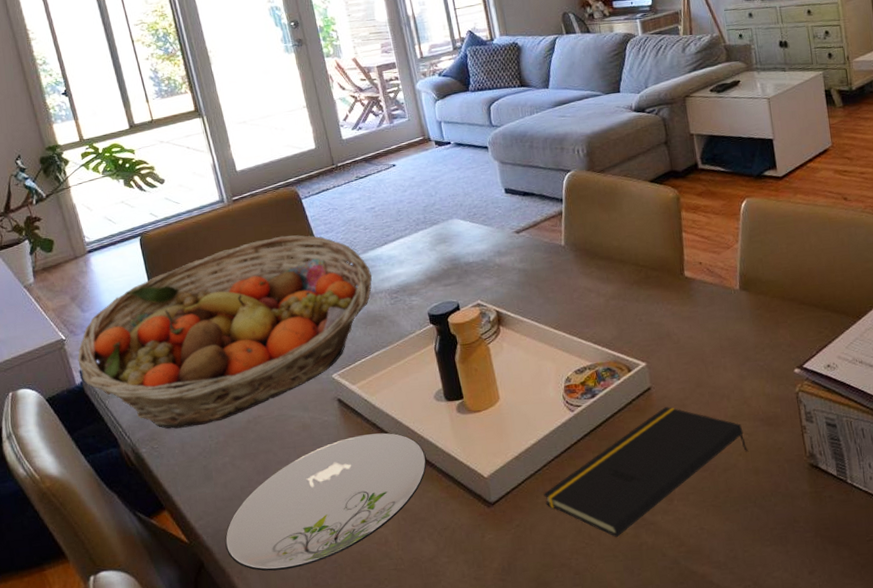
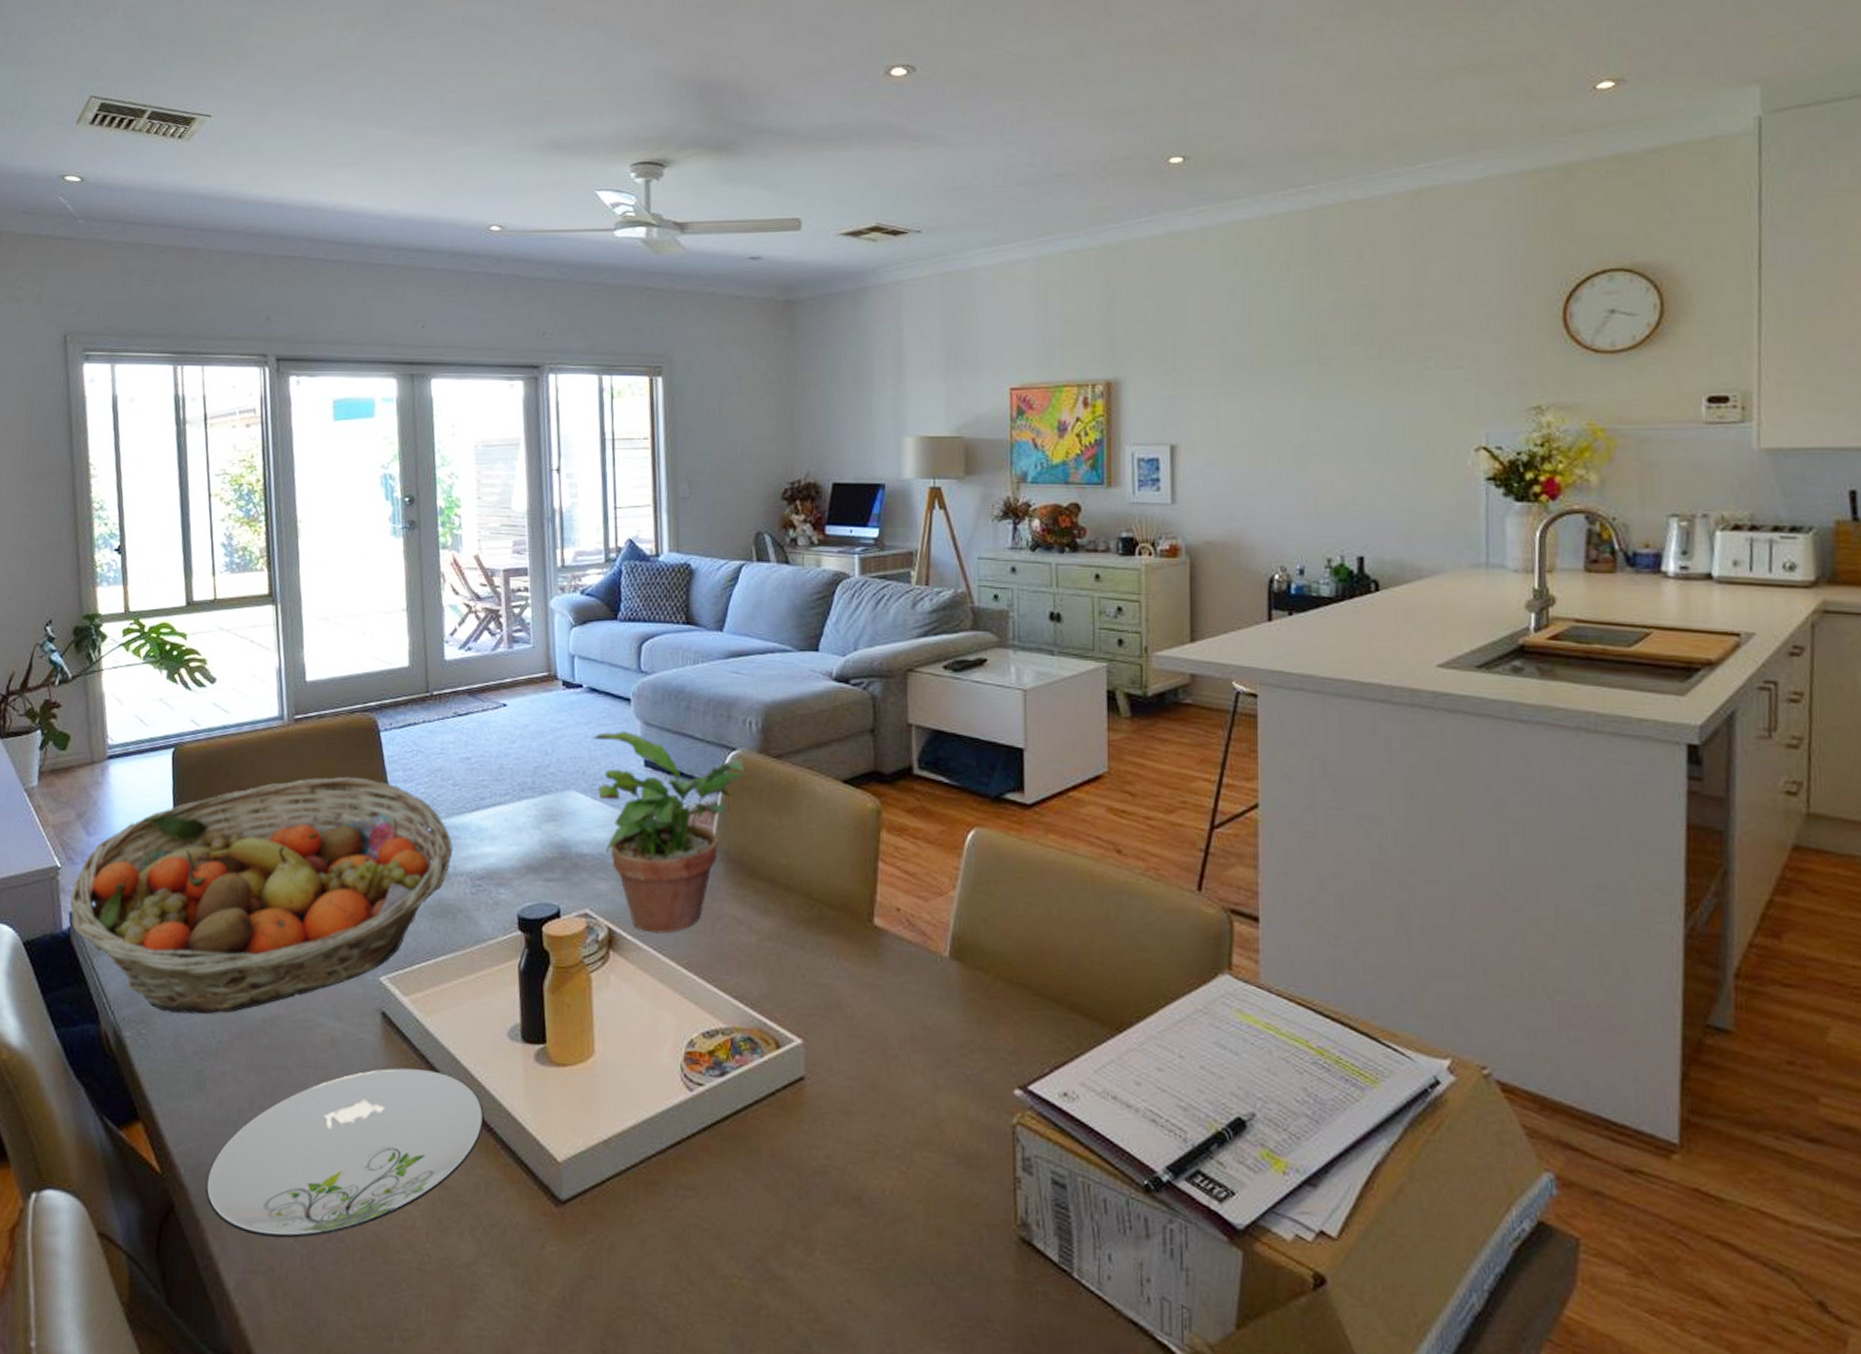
potted plant: none [463,170,579,309] -> present [592,731,744,934]
notepad: present [543,407,748,538] -> none [634,1109,931,1289]

